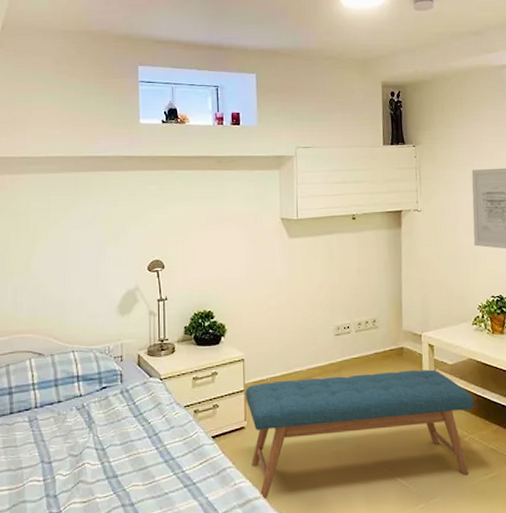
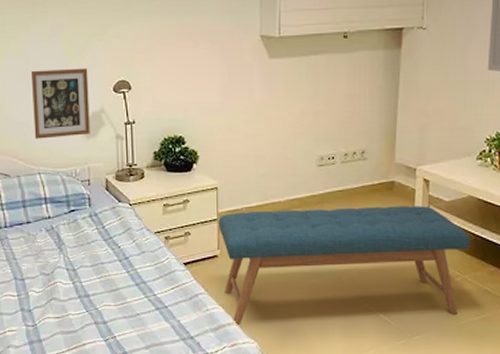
picture frame: none [70,249,124,317] -> present [30,68,90,139]

